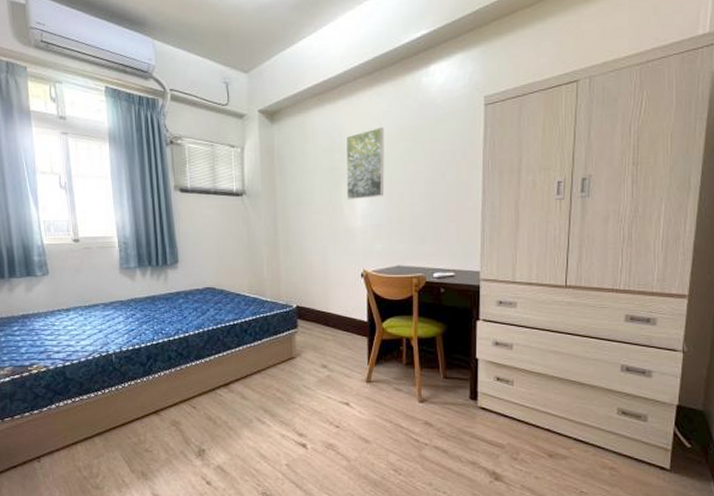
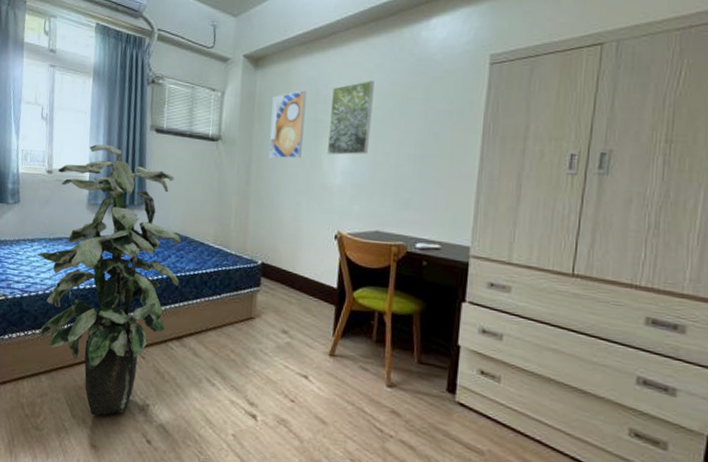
indoor plant: none [74,209,220,468] -> present [37,144,182,416]
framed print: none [291,141,323,208] -> present [269,90,307,159]

